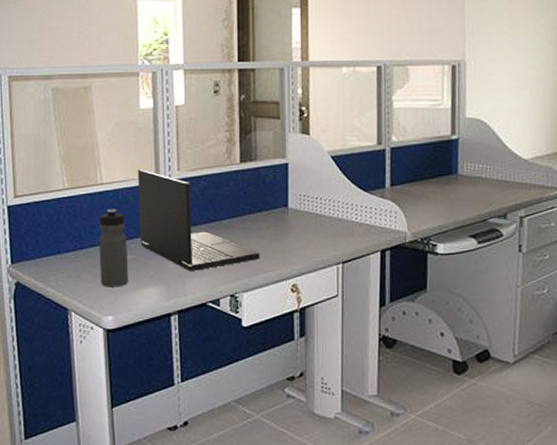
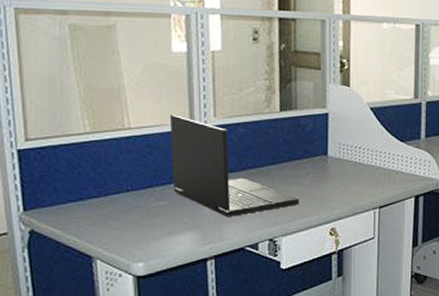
water bottle: present [99,209,129,287] -> none [127,154,161,234]

